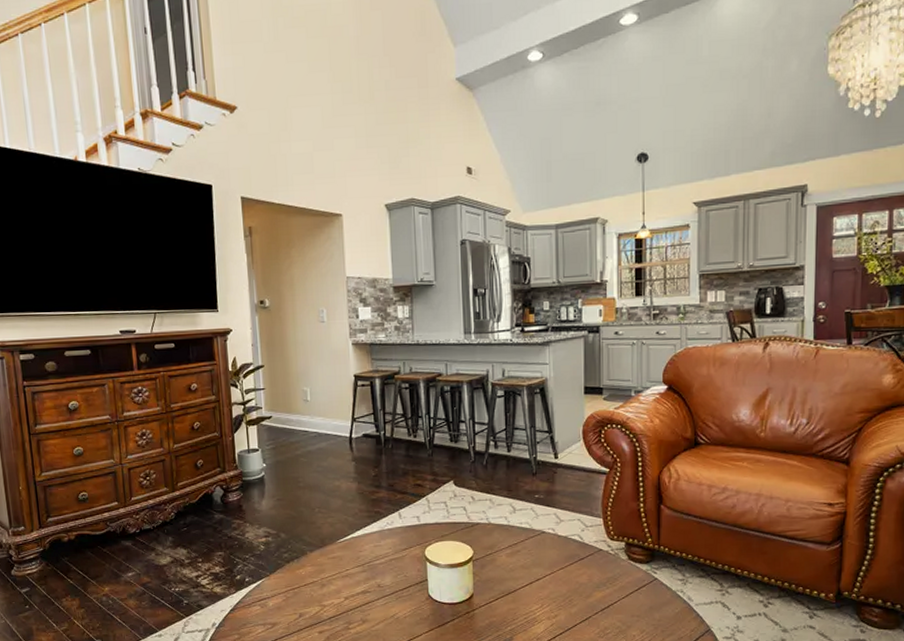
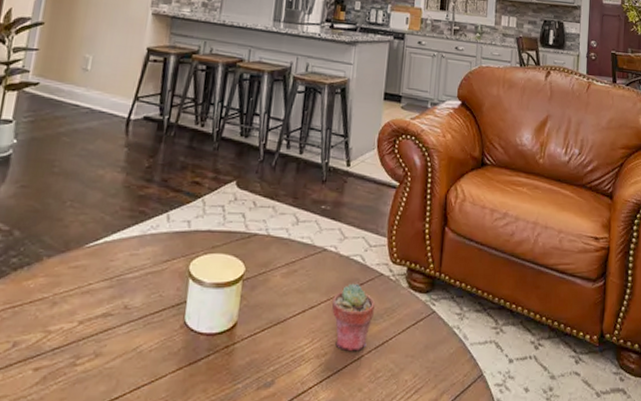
potted succulent: none [555,558,598,614] -> present [331,283,376,352]

